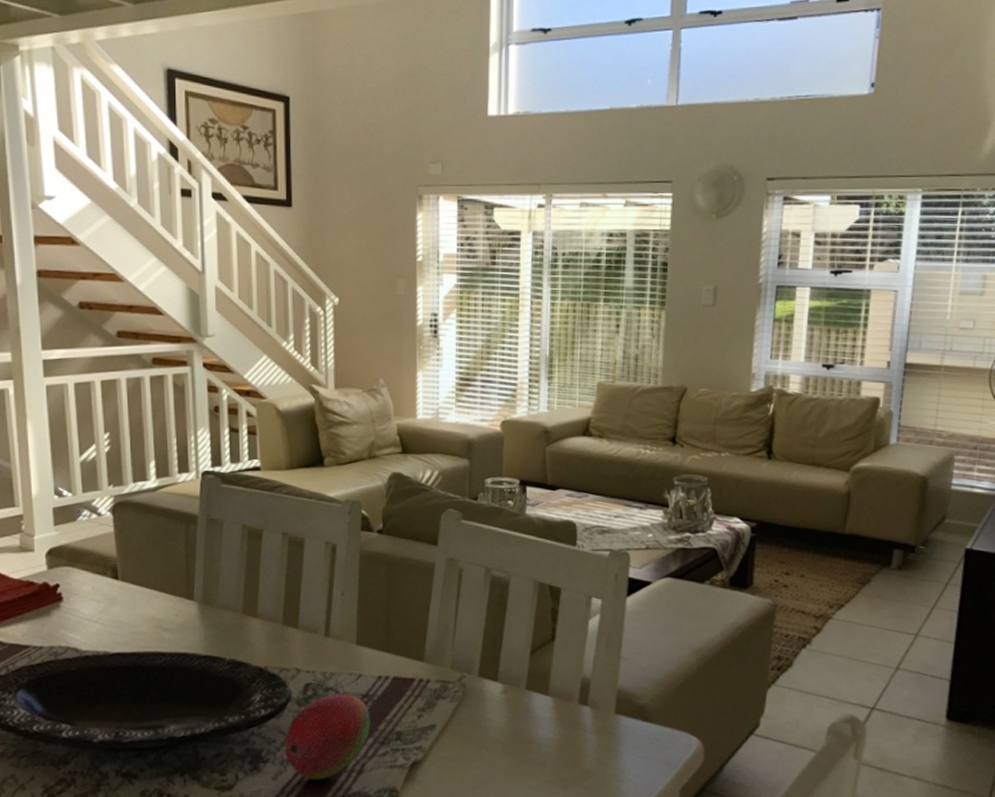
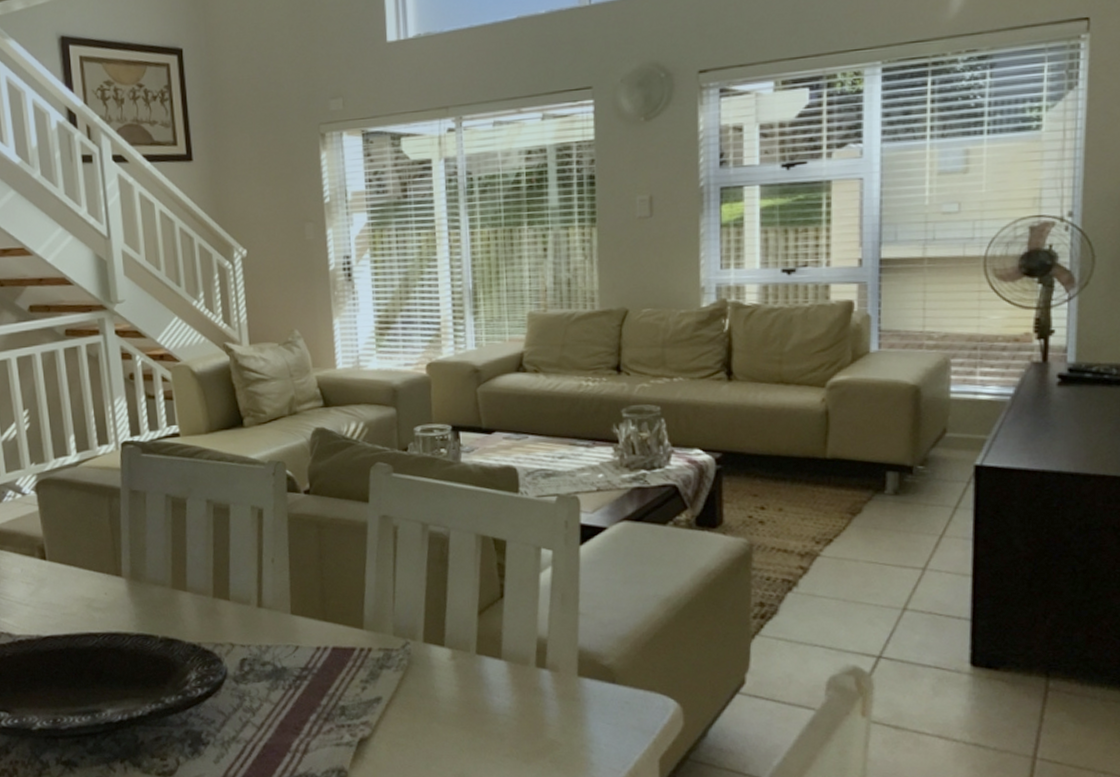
fruit: present [284,692,370,780] -> none [223,667,312,762]

